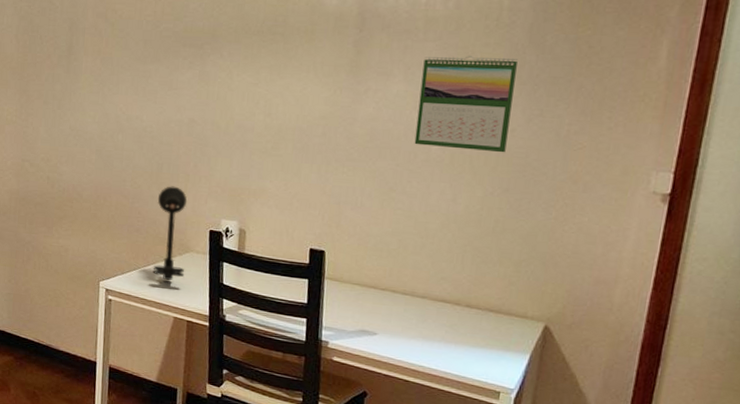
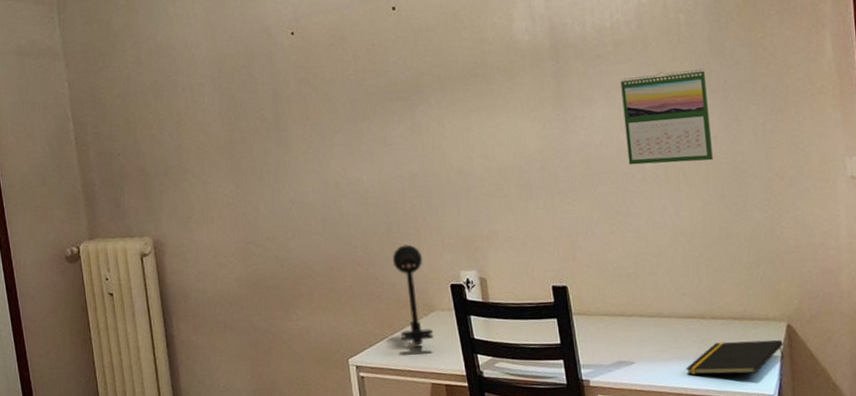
notepad: none [428,330,536,366] -> present [685,339,784,375]

